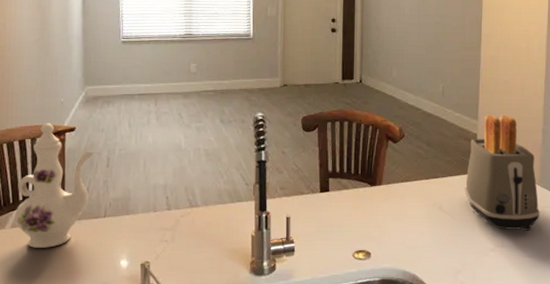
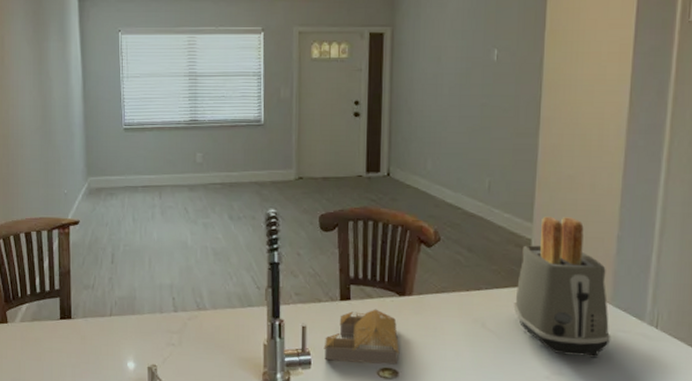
ewer: present [14,123,94,248] -> none [23,215,99,345]
architectural model: none [306,198,372,247] -> present [323,309,400,365]

